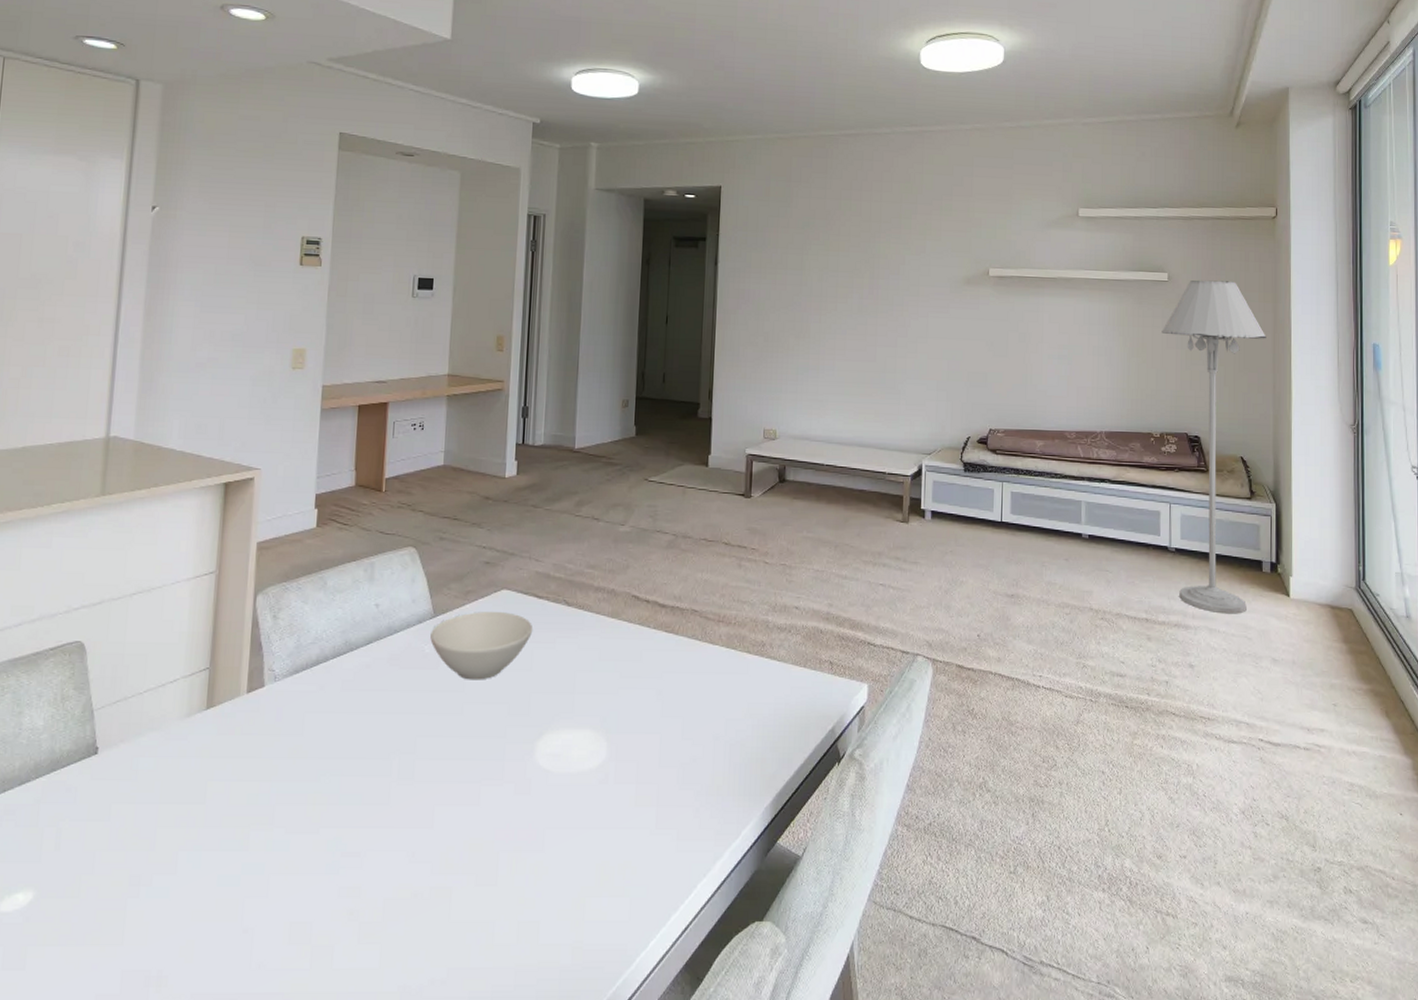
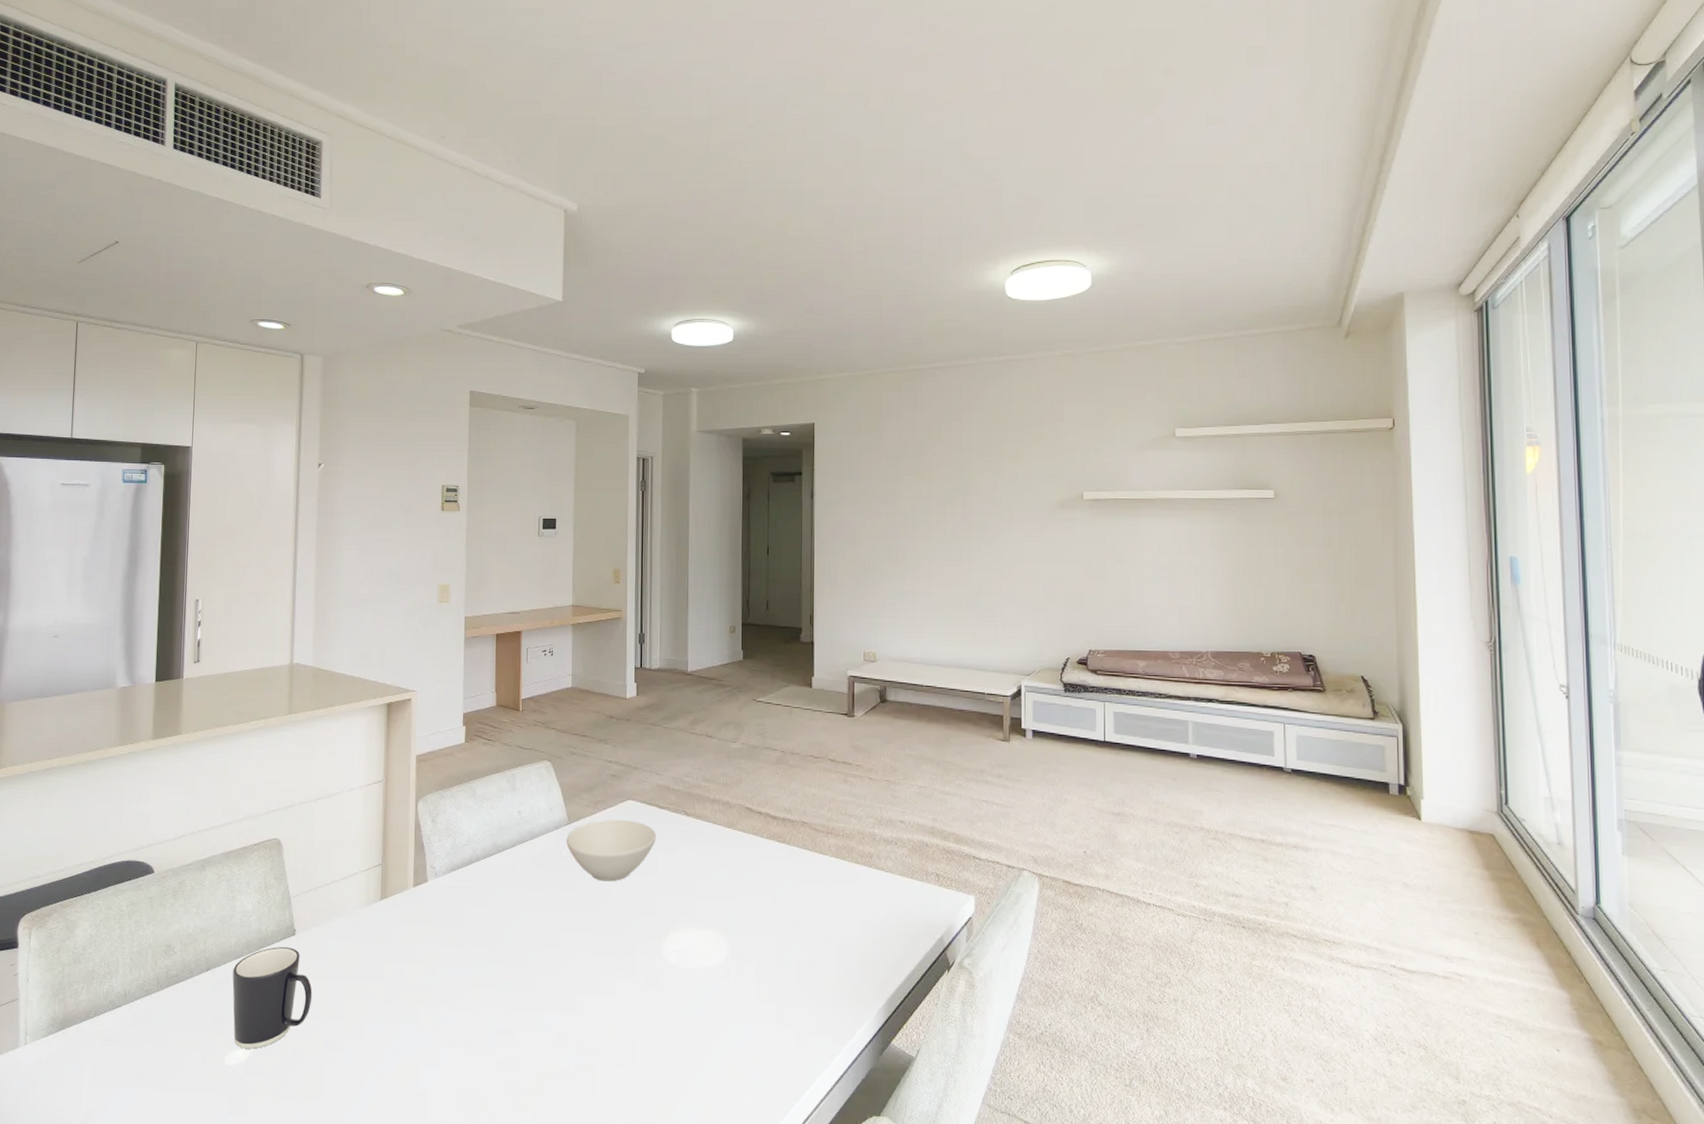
mug: none [12,769,116,891] -> present [232,947,313,1049]
floor lamp: present [1161,280,1266,614] -> none [1269,496,1386,837]

